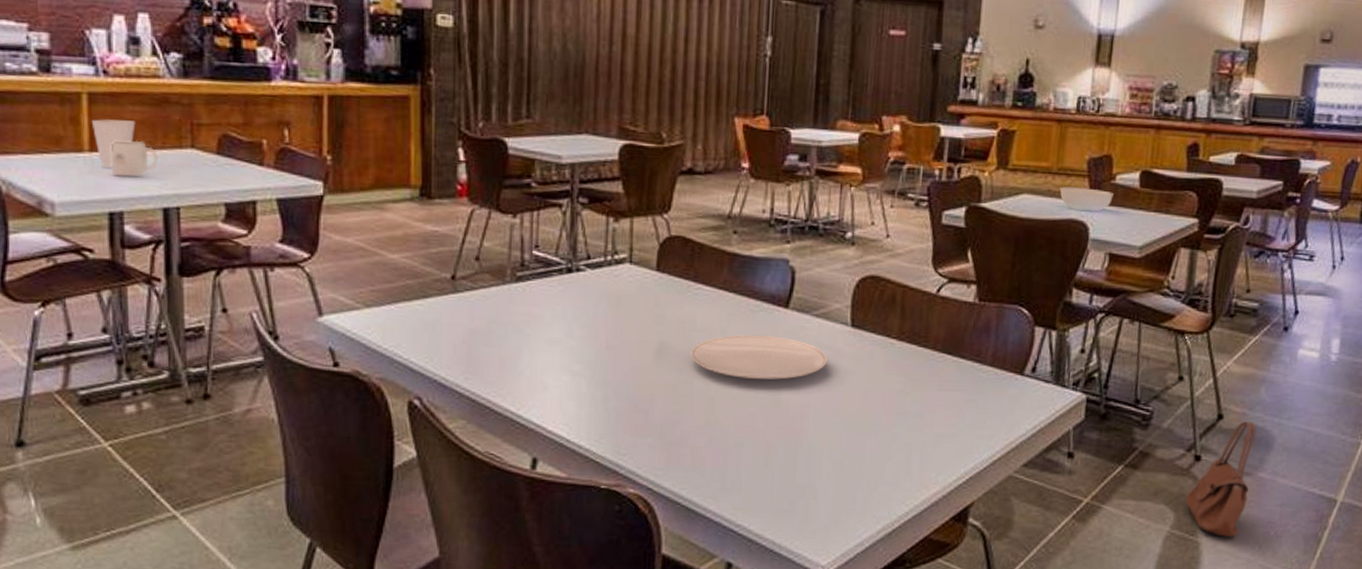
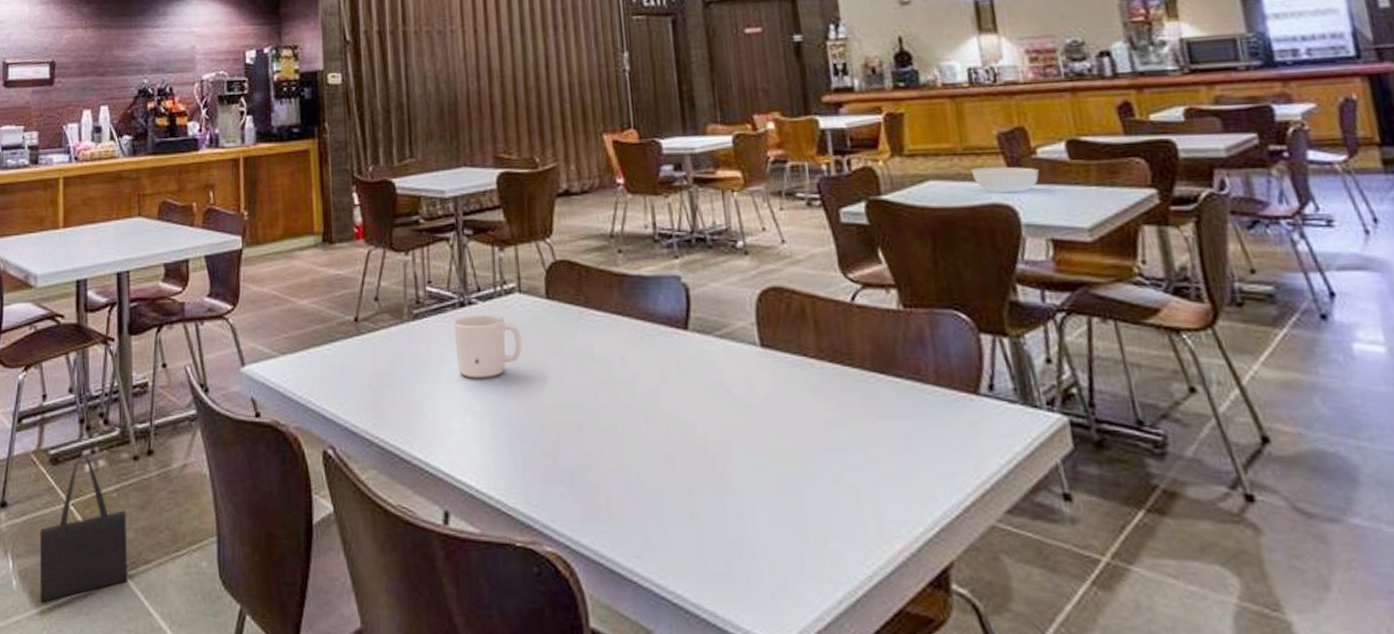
tote bag: none [65,396,181,539] -> present [37,455,129,603]
cup: present [91,119,136,169] -> none [65,197,97,242]
mug: present [110,140,158,177] -> none [78,214,114,248]
mug: none [558,281,628,341] -> present [453,314,522,379]
plate: present [690,334,828,380] -> none [591,361,741,413]
handbag: present [1185,421,1257,537] -> none [1247,445,1347,614]

